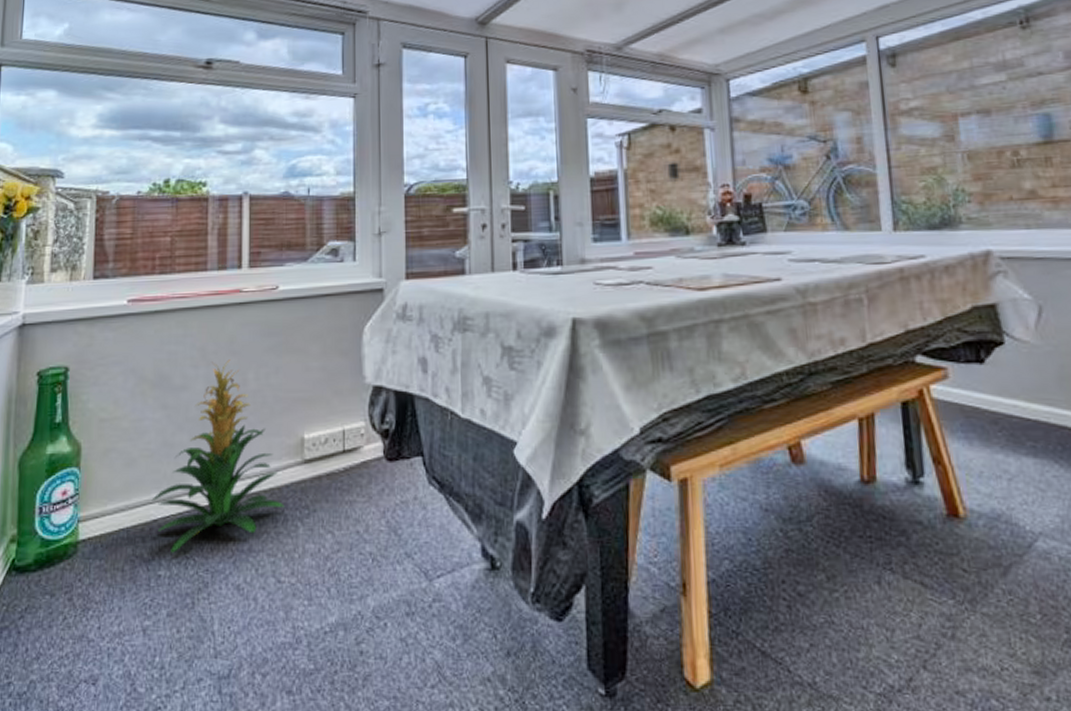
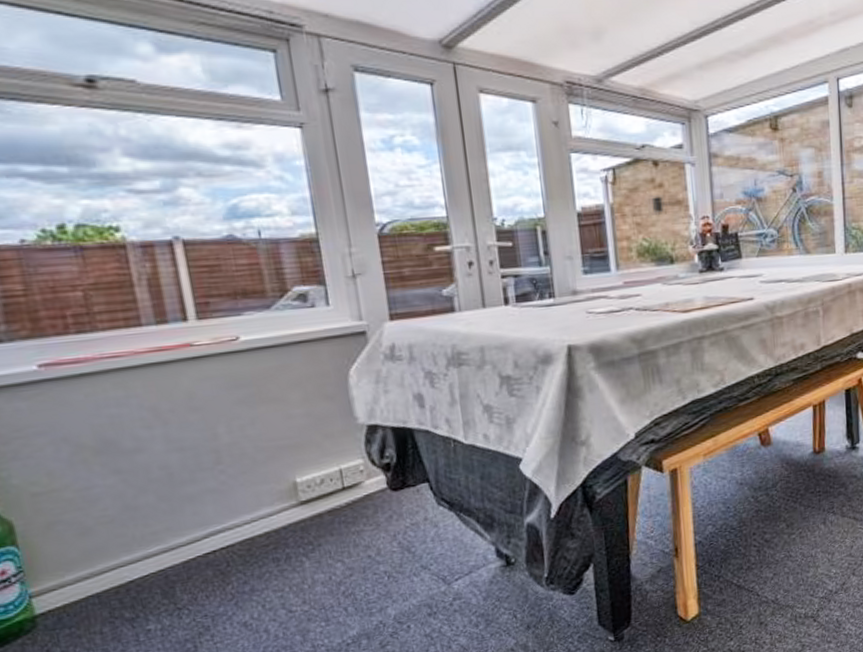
indoor plant: present [151,359,285,553] -> none [122,416,285,608]

